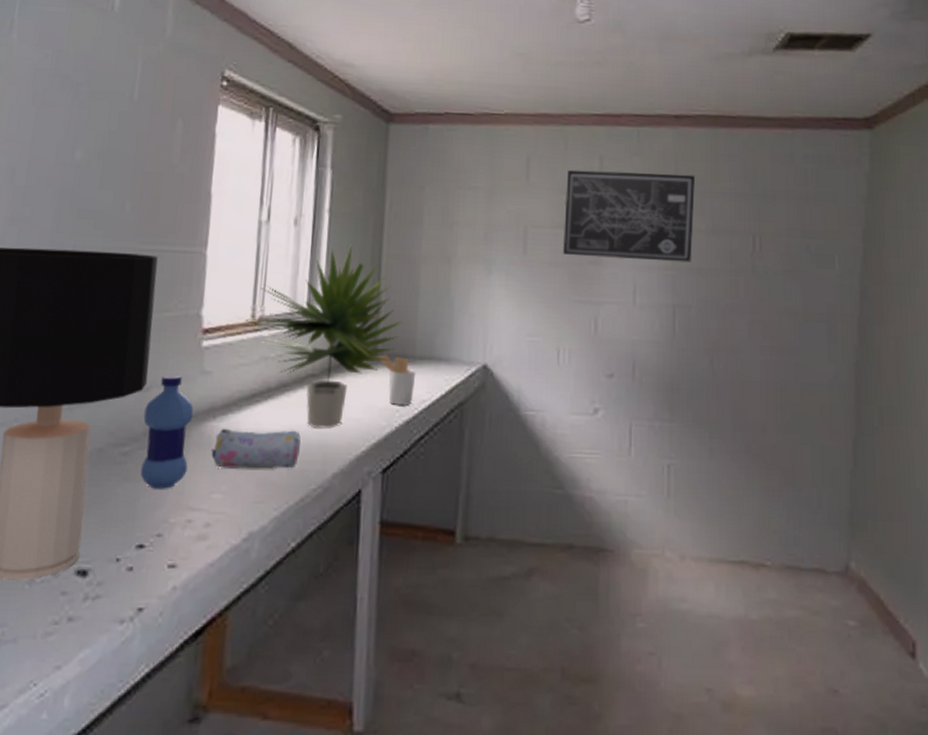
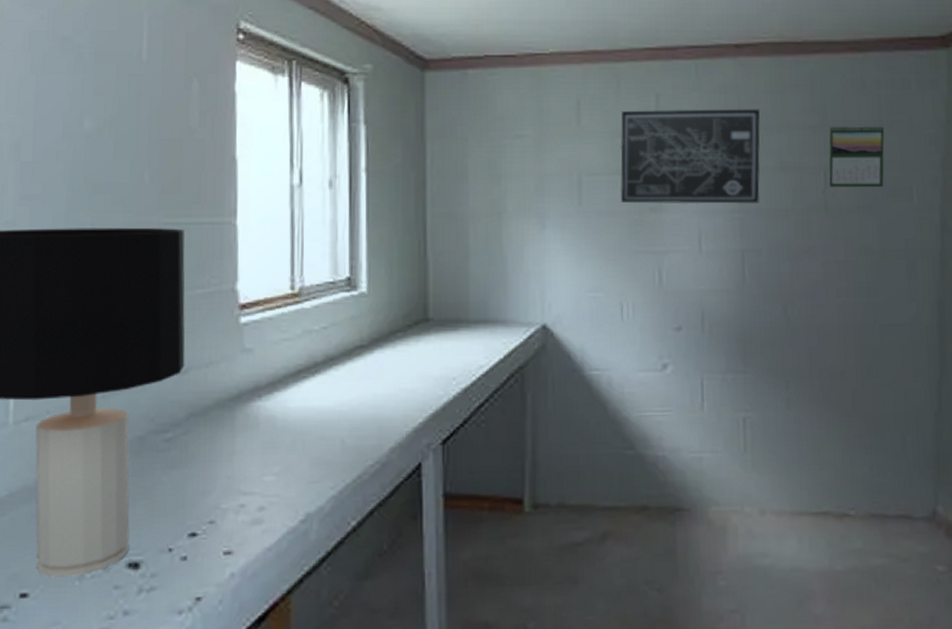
water bottle: present [140,374,194,489] -> none [184,354,237,475]
pencil case: present [211,428,301,469] -> none [259,405,354,449]
plant: present [245,242,402,429] -> none [285,202,453,402]
utensil holder: present [377,354,416,405] -> none [428,320,471,373]
calendar: none [757,194,810,255] -> present [828,125,885,188]

